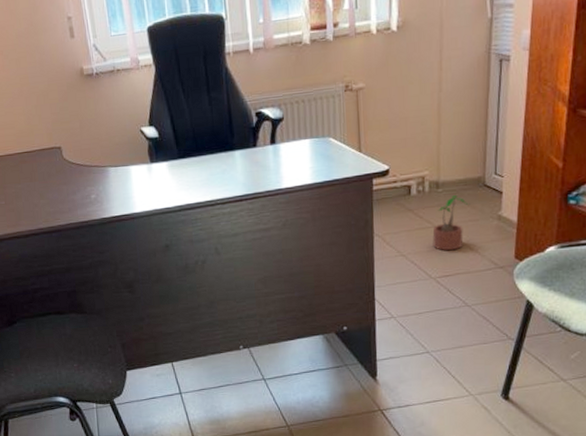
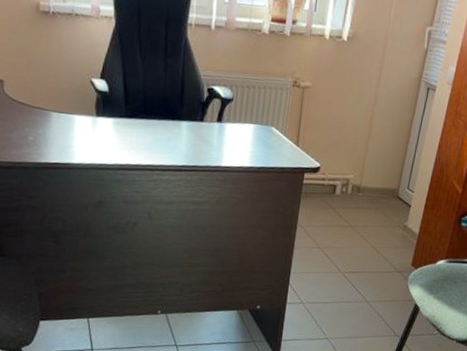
potted plant: present [432,195,470,251] -> none [346,201,383,251]

